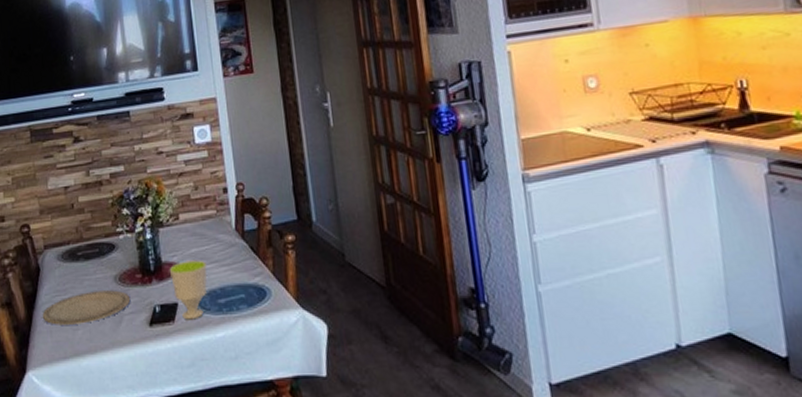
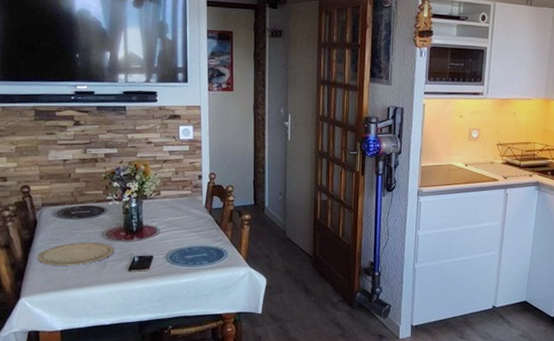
cup: present [169,260,207,320] -> none [148,226,179,269]

